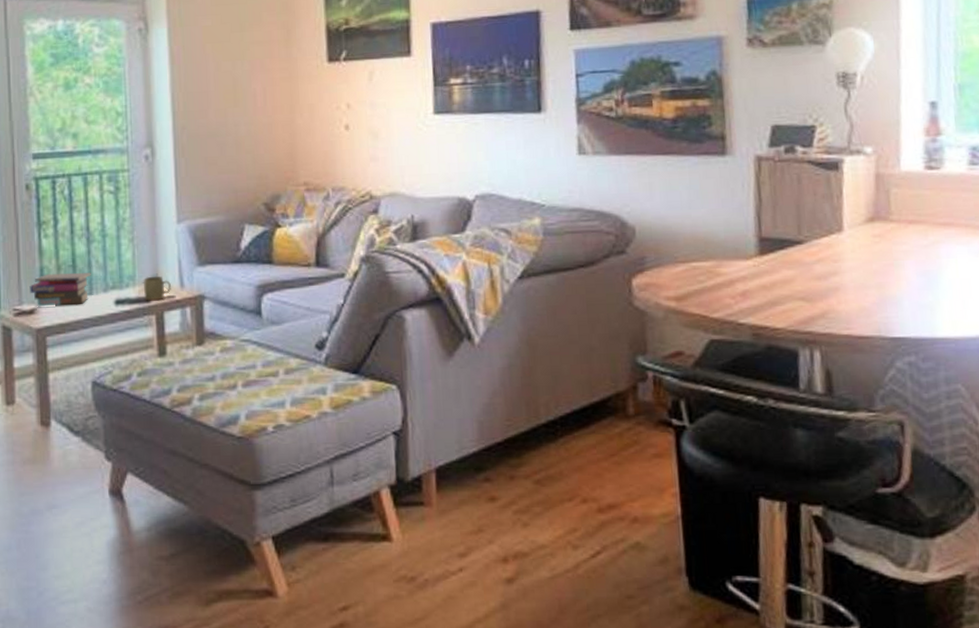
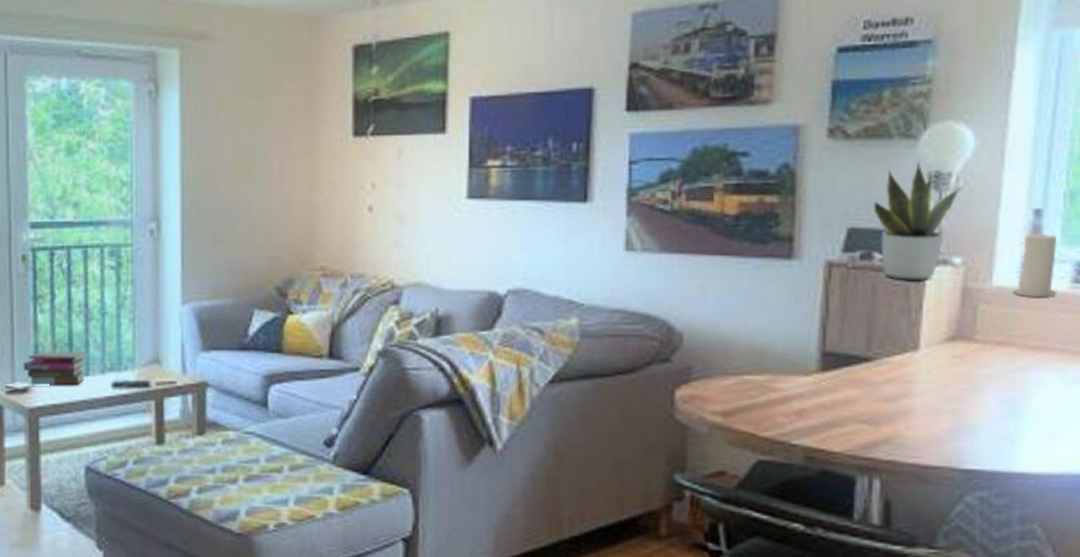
mug: present [143,276,171,301] -> none [142,359,172,386]
potted plant: none [792,63,866,171] -> present [873,161,961,281]
candle: none [919,122,956,180] -> present [1013,233,1056,298]

